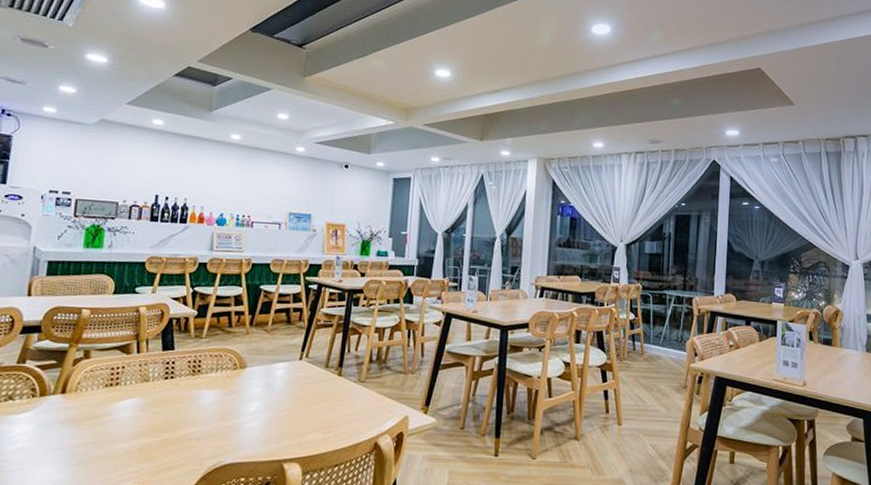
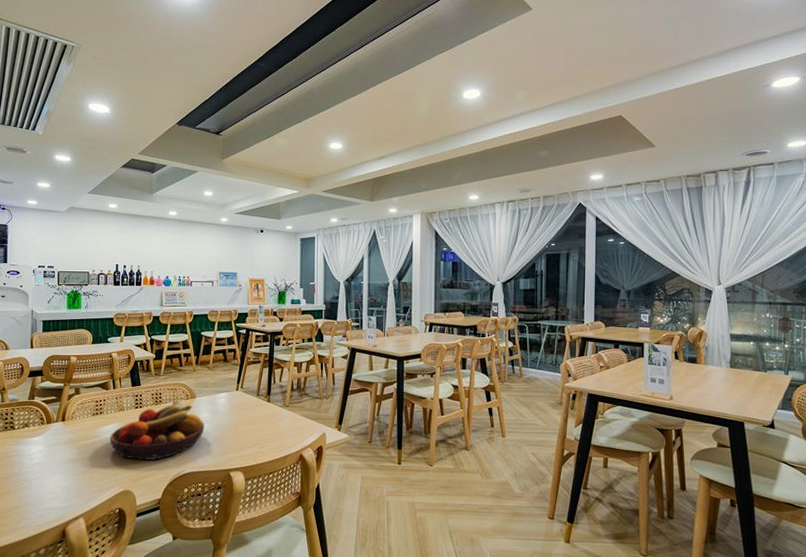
fruit bowl: none [126,368,256,447] -> present [110,399,205,460]

